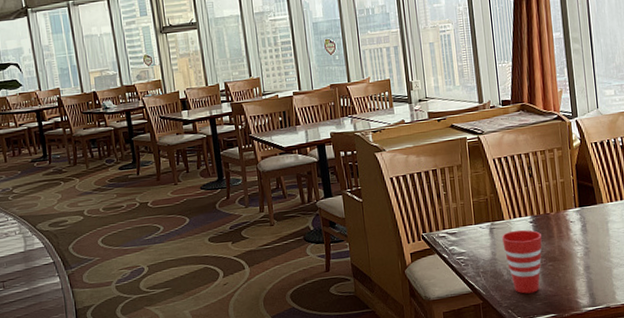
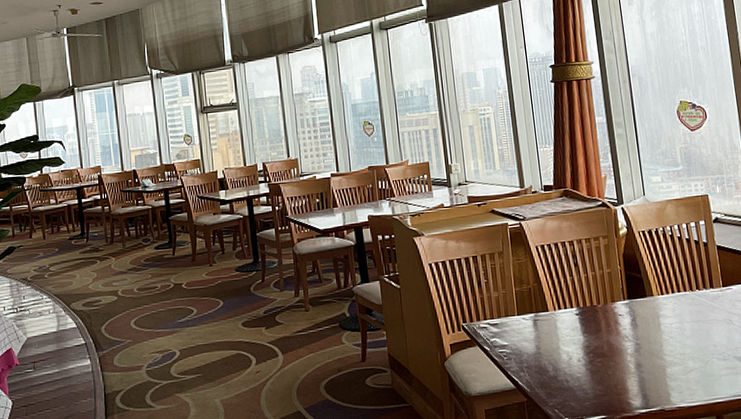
cup: present [502,229,542,294] -> none [546,322,590,392]

